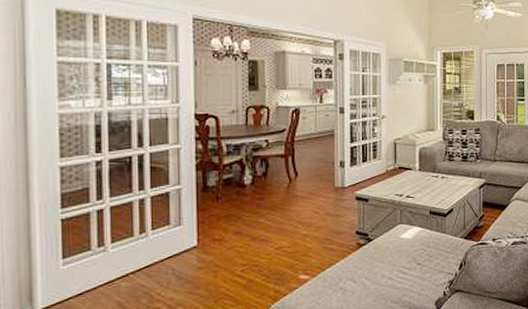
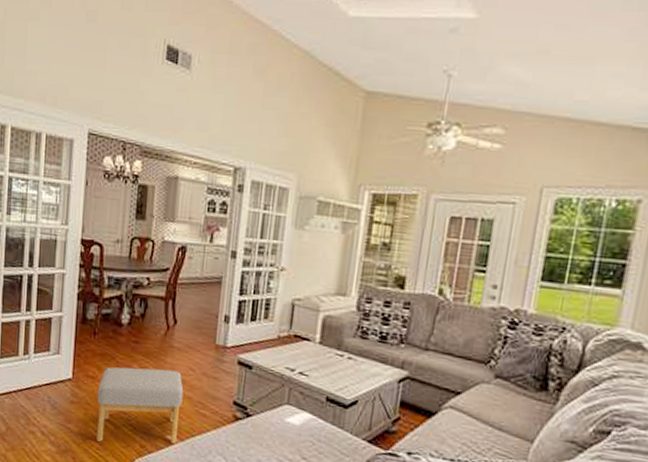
footstool: none [226,216,311,299] -> present [97,367,184,444]

